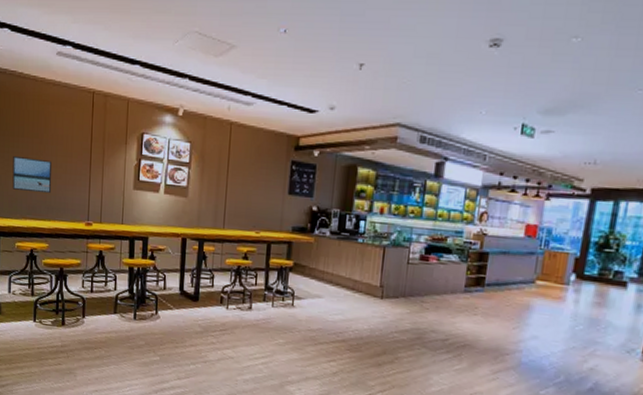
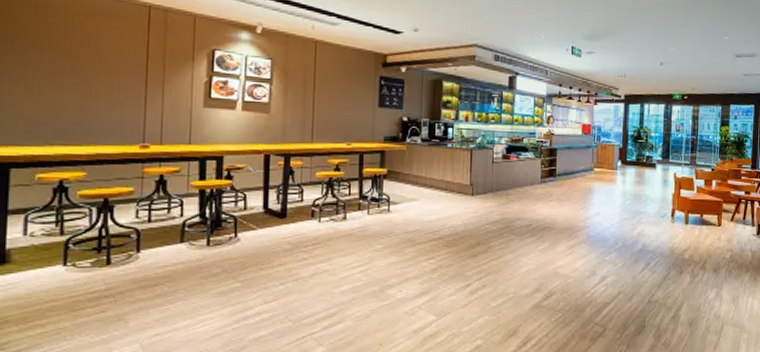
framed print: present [12,156,52,194] -> none [31,74,92,116]

